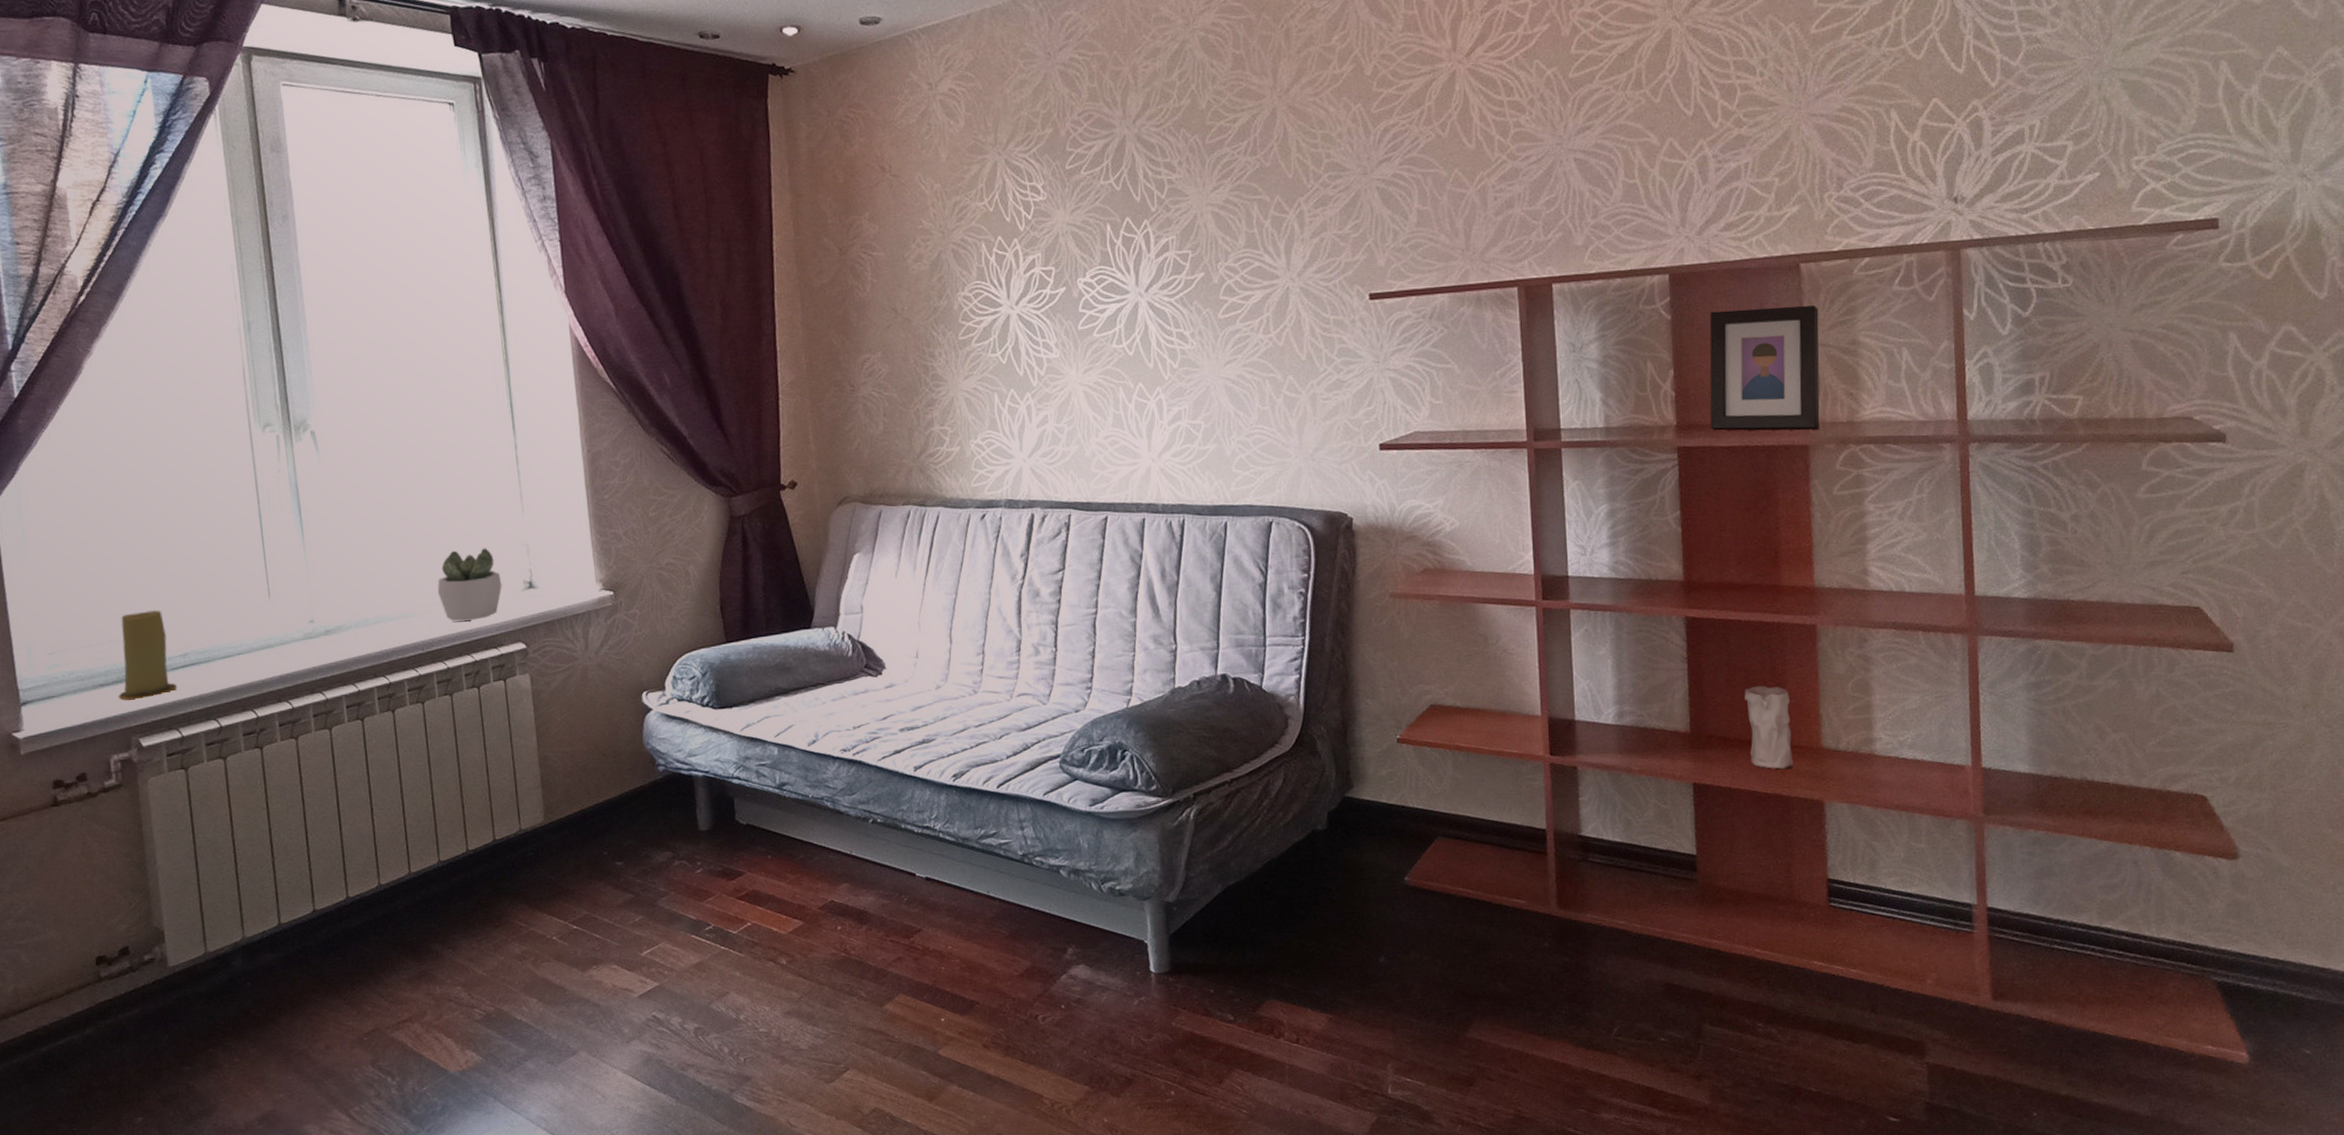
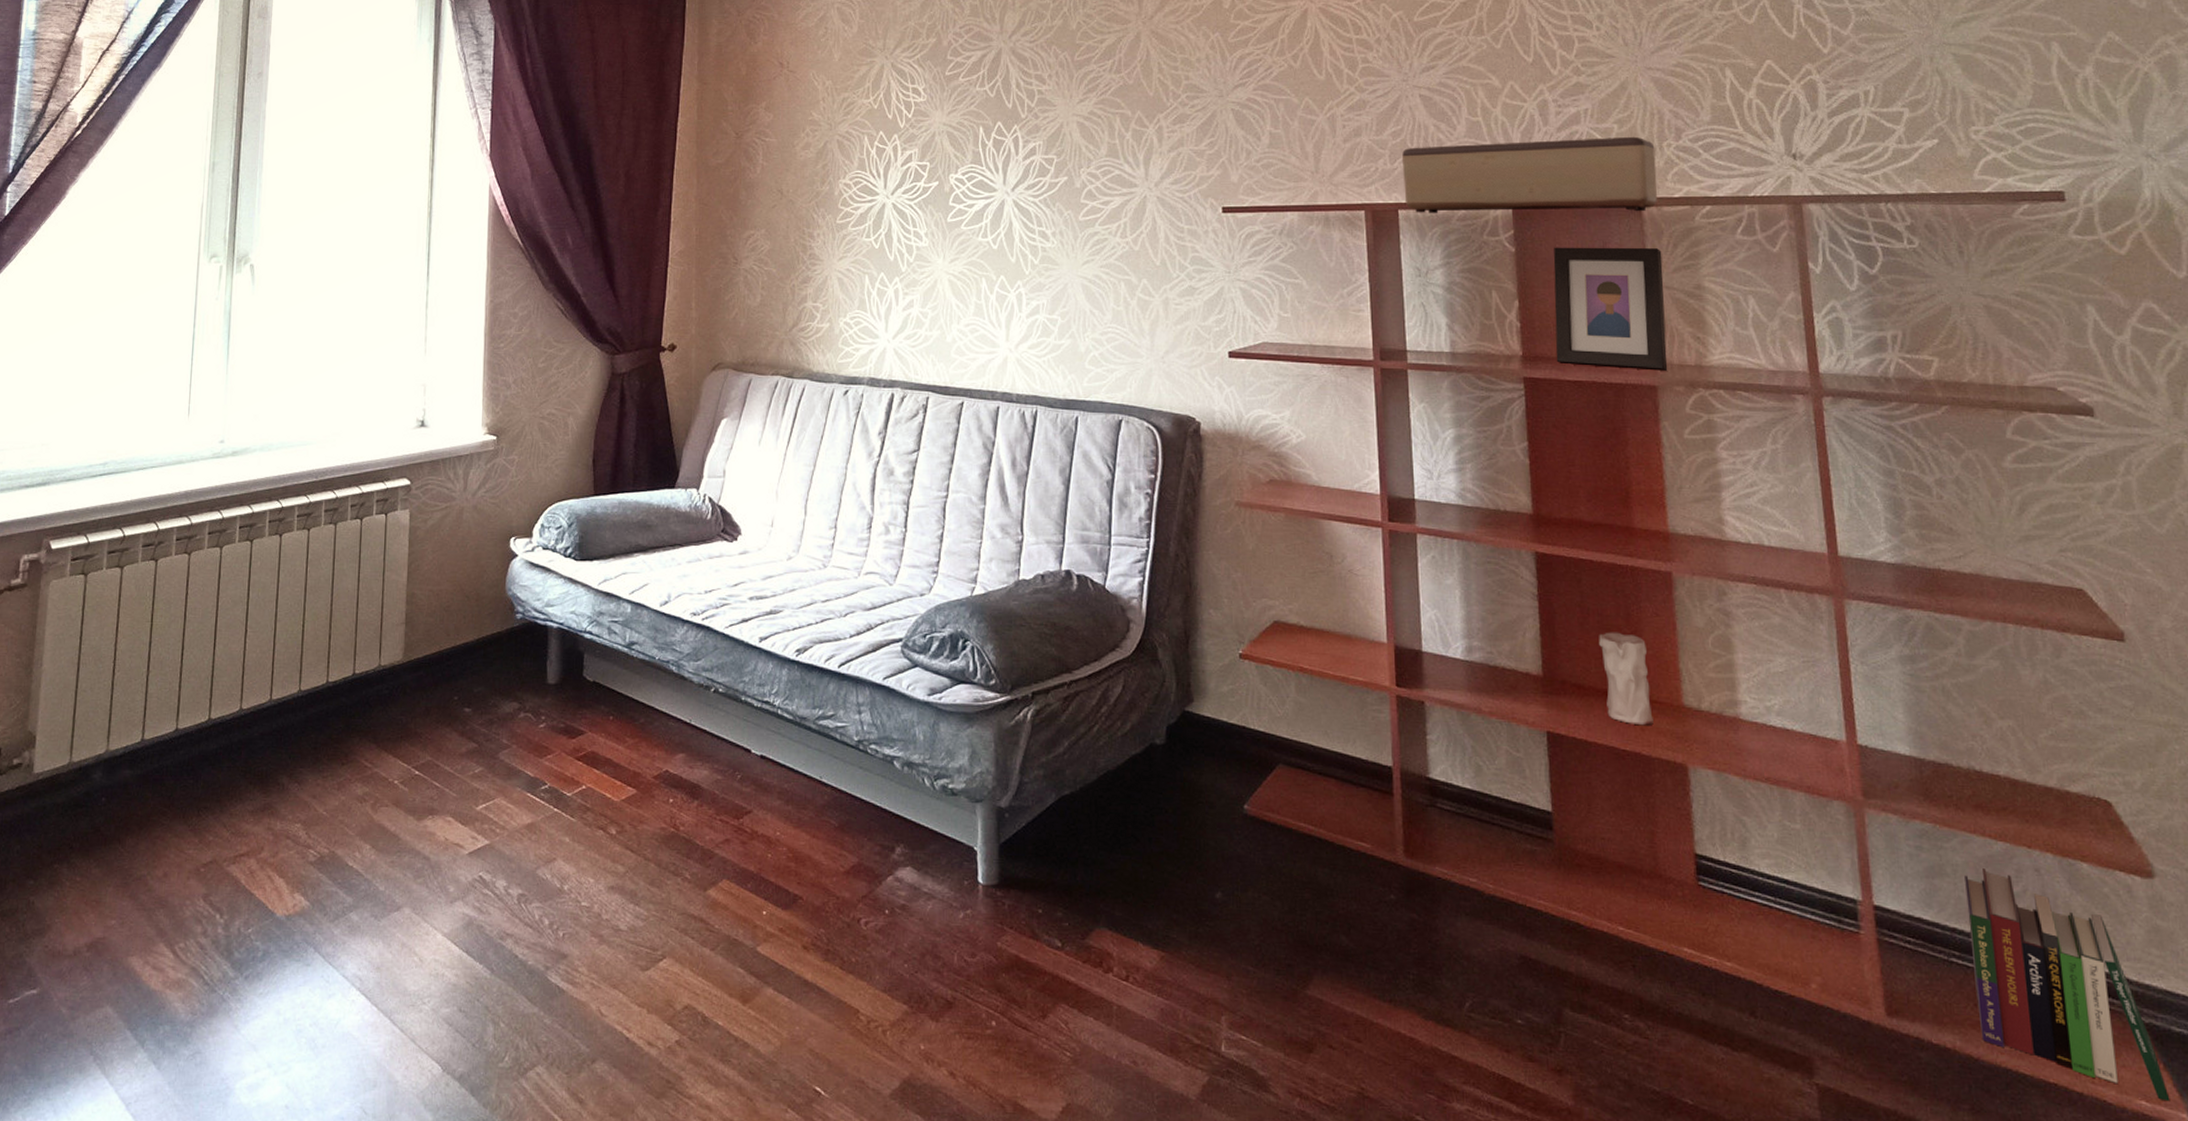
candle: present [117,610,177,700] -> none [39,419,93,503]
succulent plant: present [437,548,502,622] -> none [338,385,397,454]
decorative box: none [1555,189,1817,286] -> present [1401,136,1658,214]
books: none [2070,866,2233,1044] -> present [1965,869,2171,1102]

